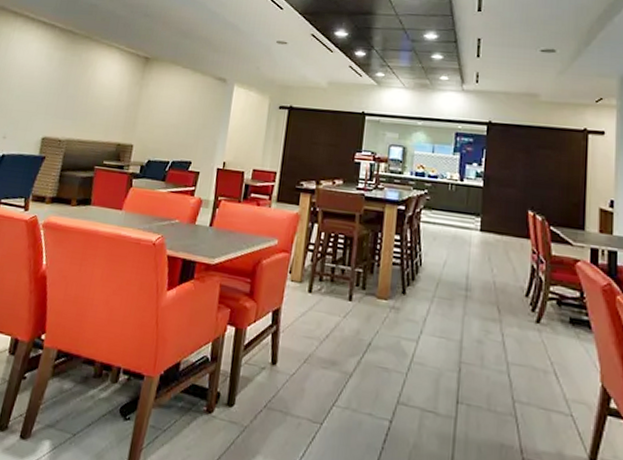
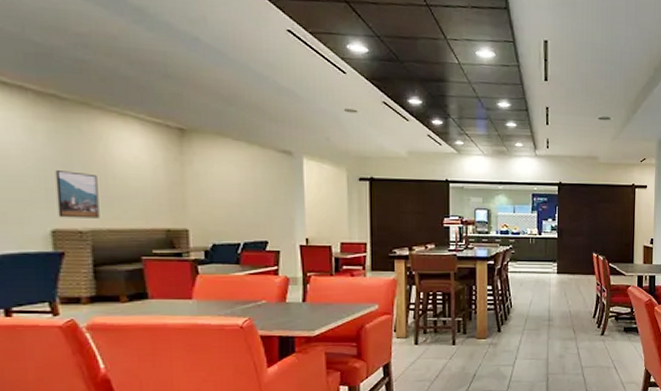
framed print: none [49,89,82,130] -> present [55,170,100,218]

